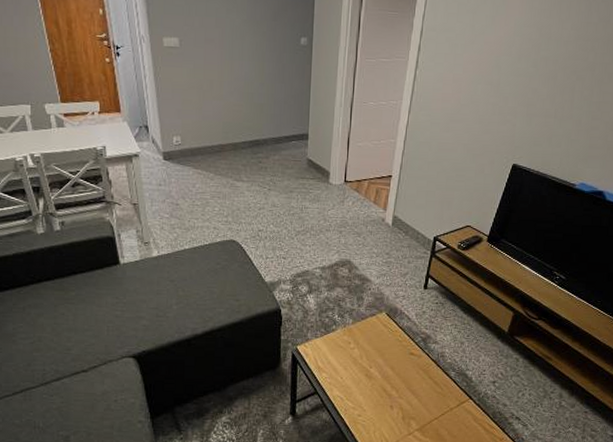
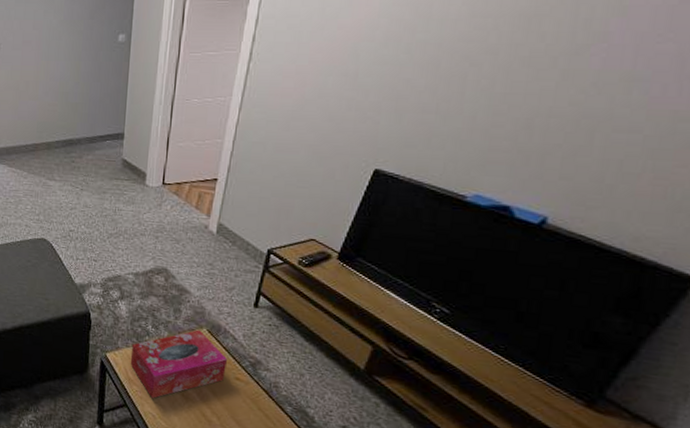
tissue box: none [319,314,404,382] -> present [130,329,228,398]

